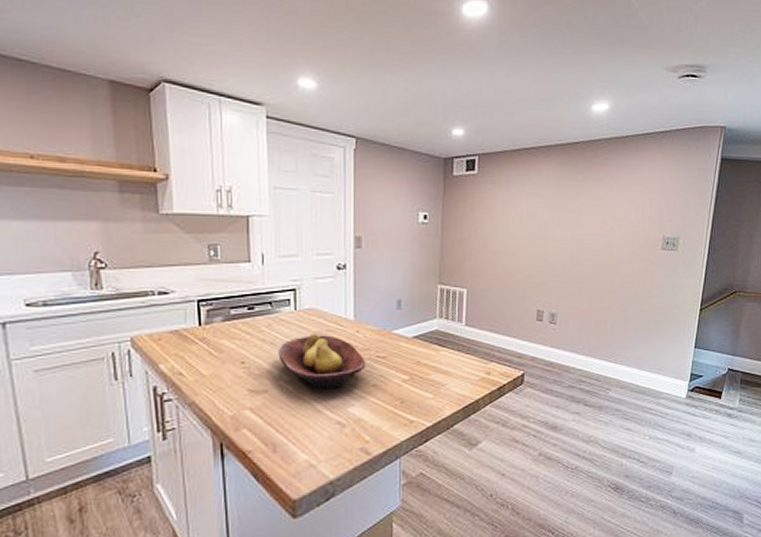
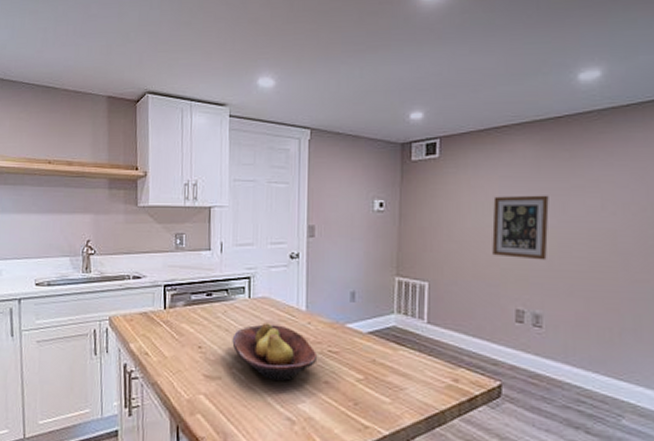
wall art: none [520,211,565,268] -> present [492,195,549,260]

